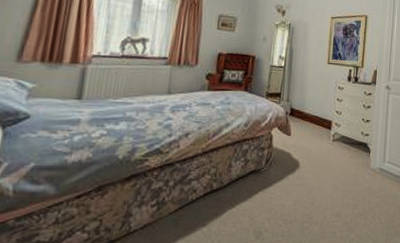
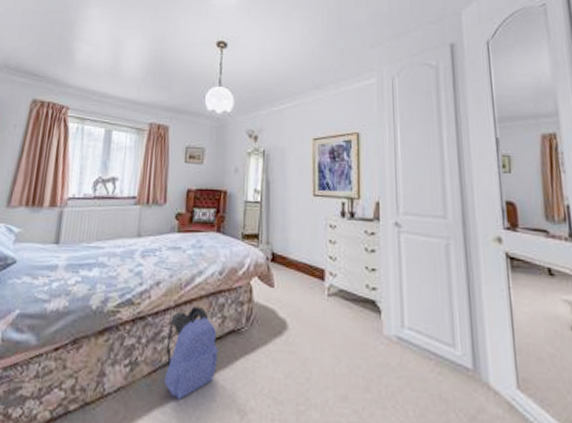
backpack: none [189,153,241,229] -> present [163,306,218,399]

